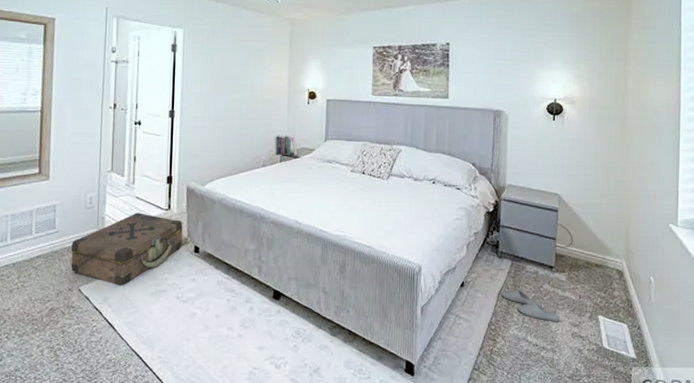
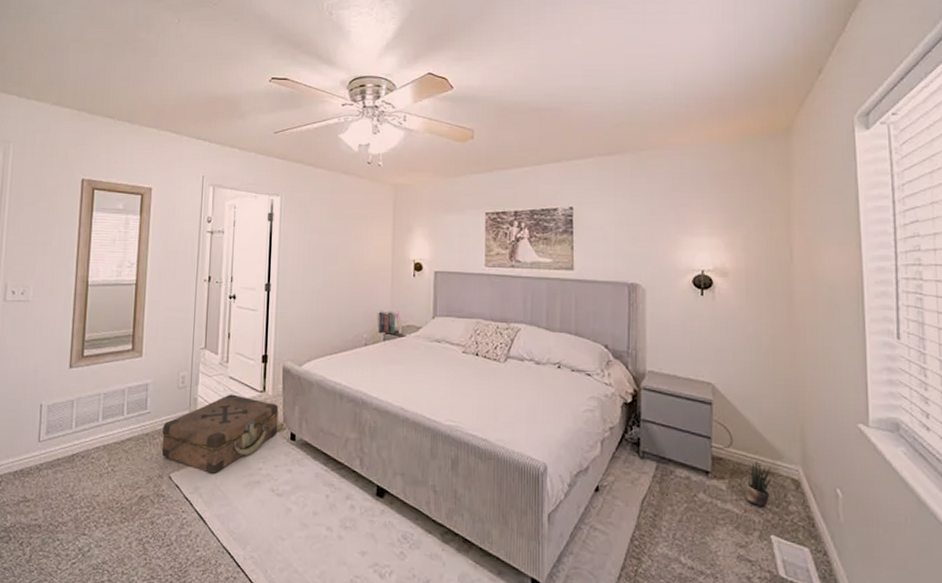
slippers: present [501,290,561,322] -> none [645,498,722,541]
potted plant: none [581,257,602,294] -> present [746,461,772,508]

